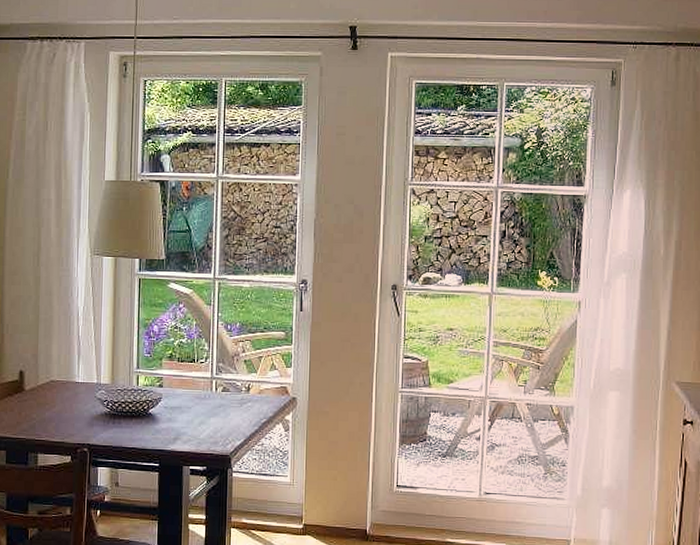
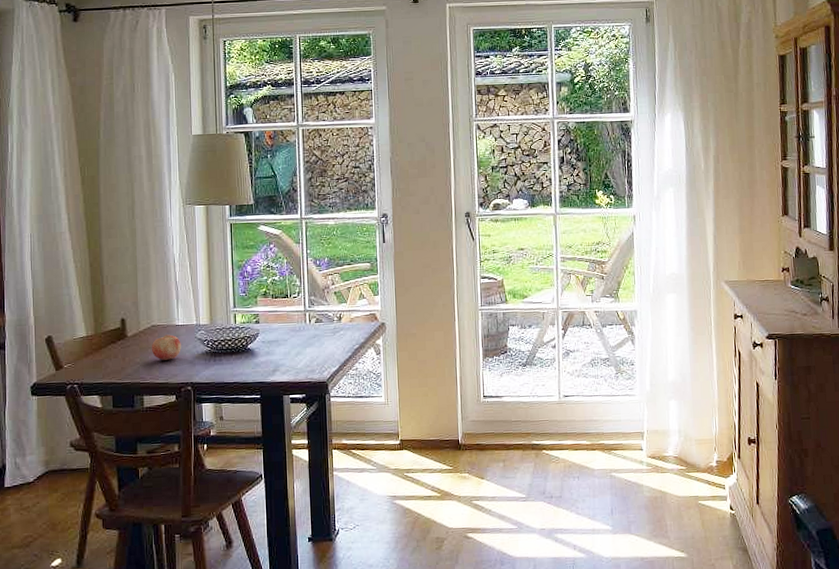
fruit: none [48,391,80,418] -> present [151,334,181,360]

